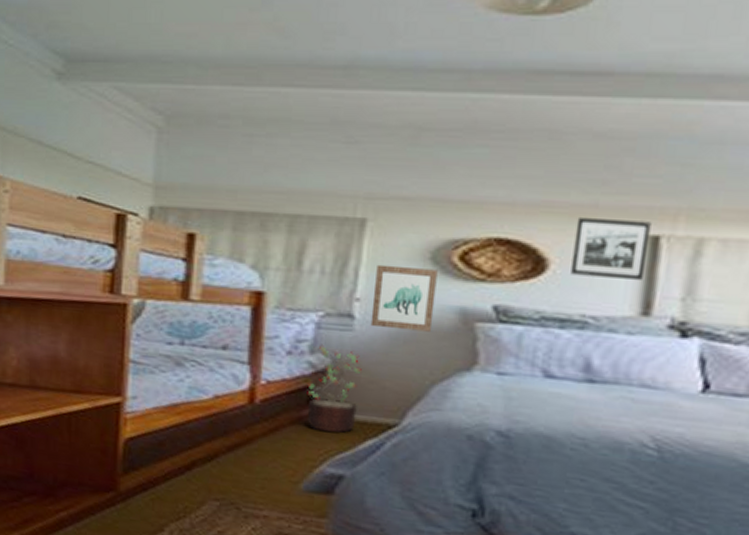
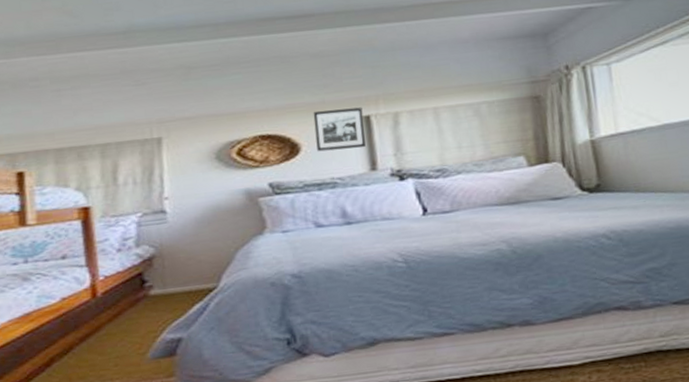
decorative plant: present [307,344,362,433] -> none [138,238,183,308]
wall art: present [370,264,438,332] -> none [176,165,228,217]

